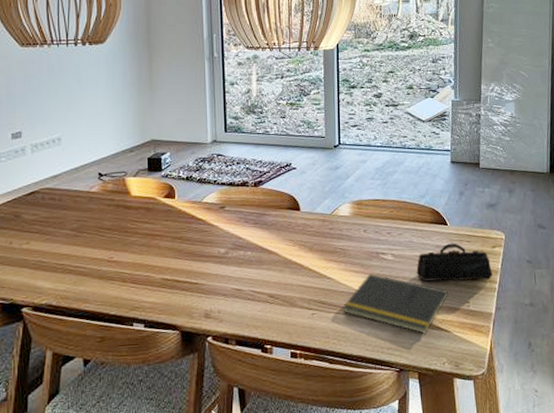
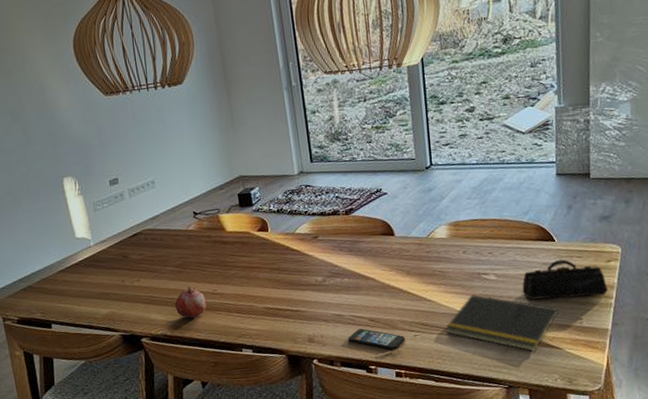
fruit: none [65,251,100,287] -> present [174,285,206,318]
smartphone: none [246,304,303,329] -> present [348,328,405,351]

